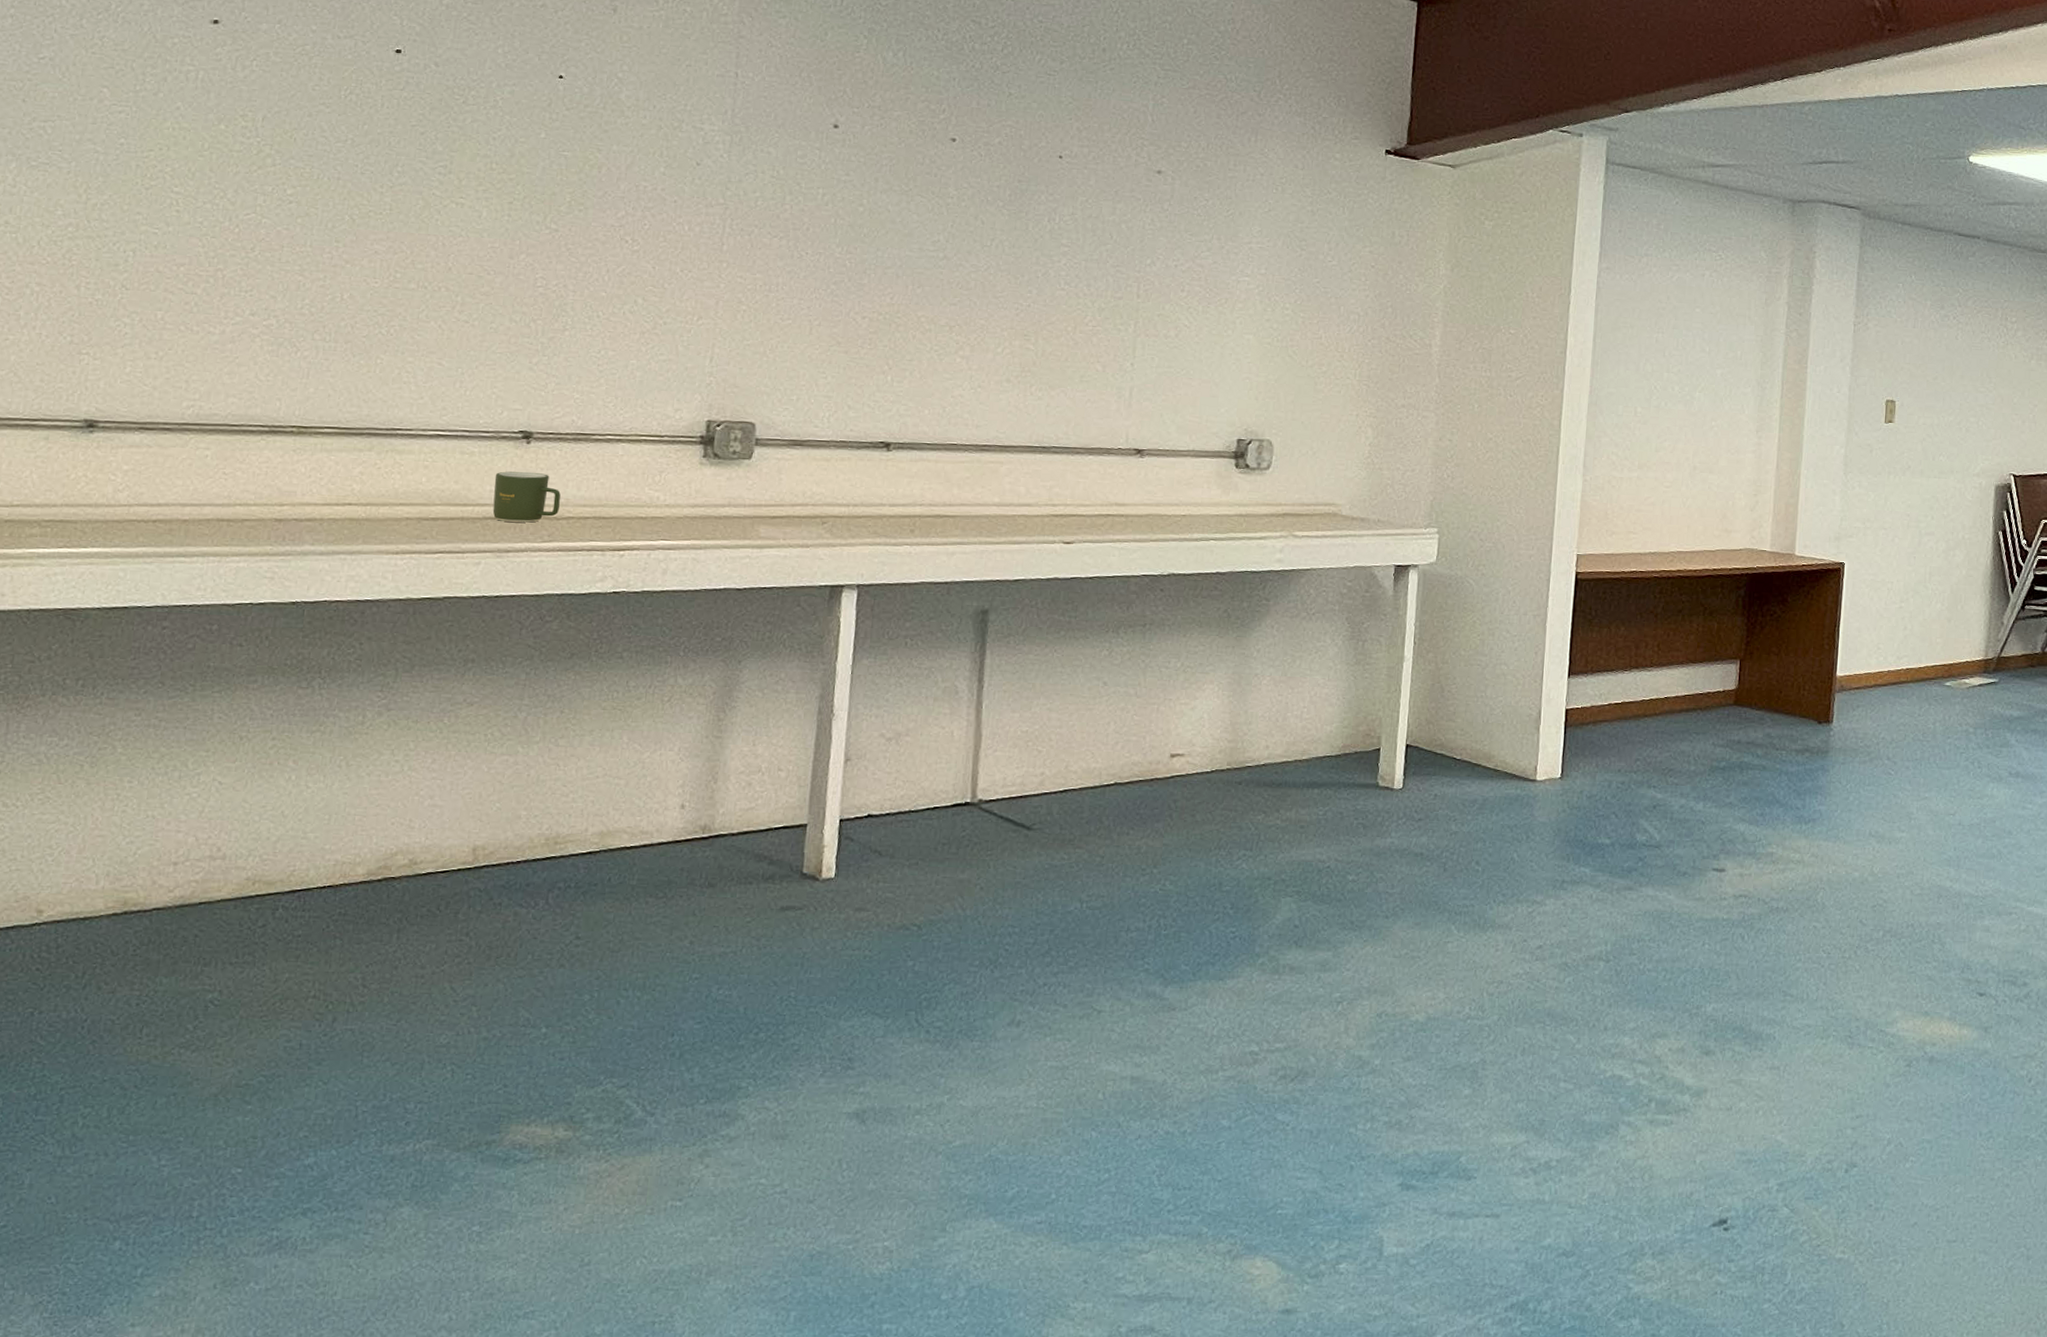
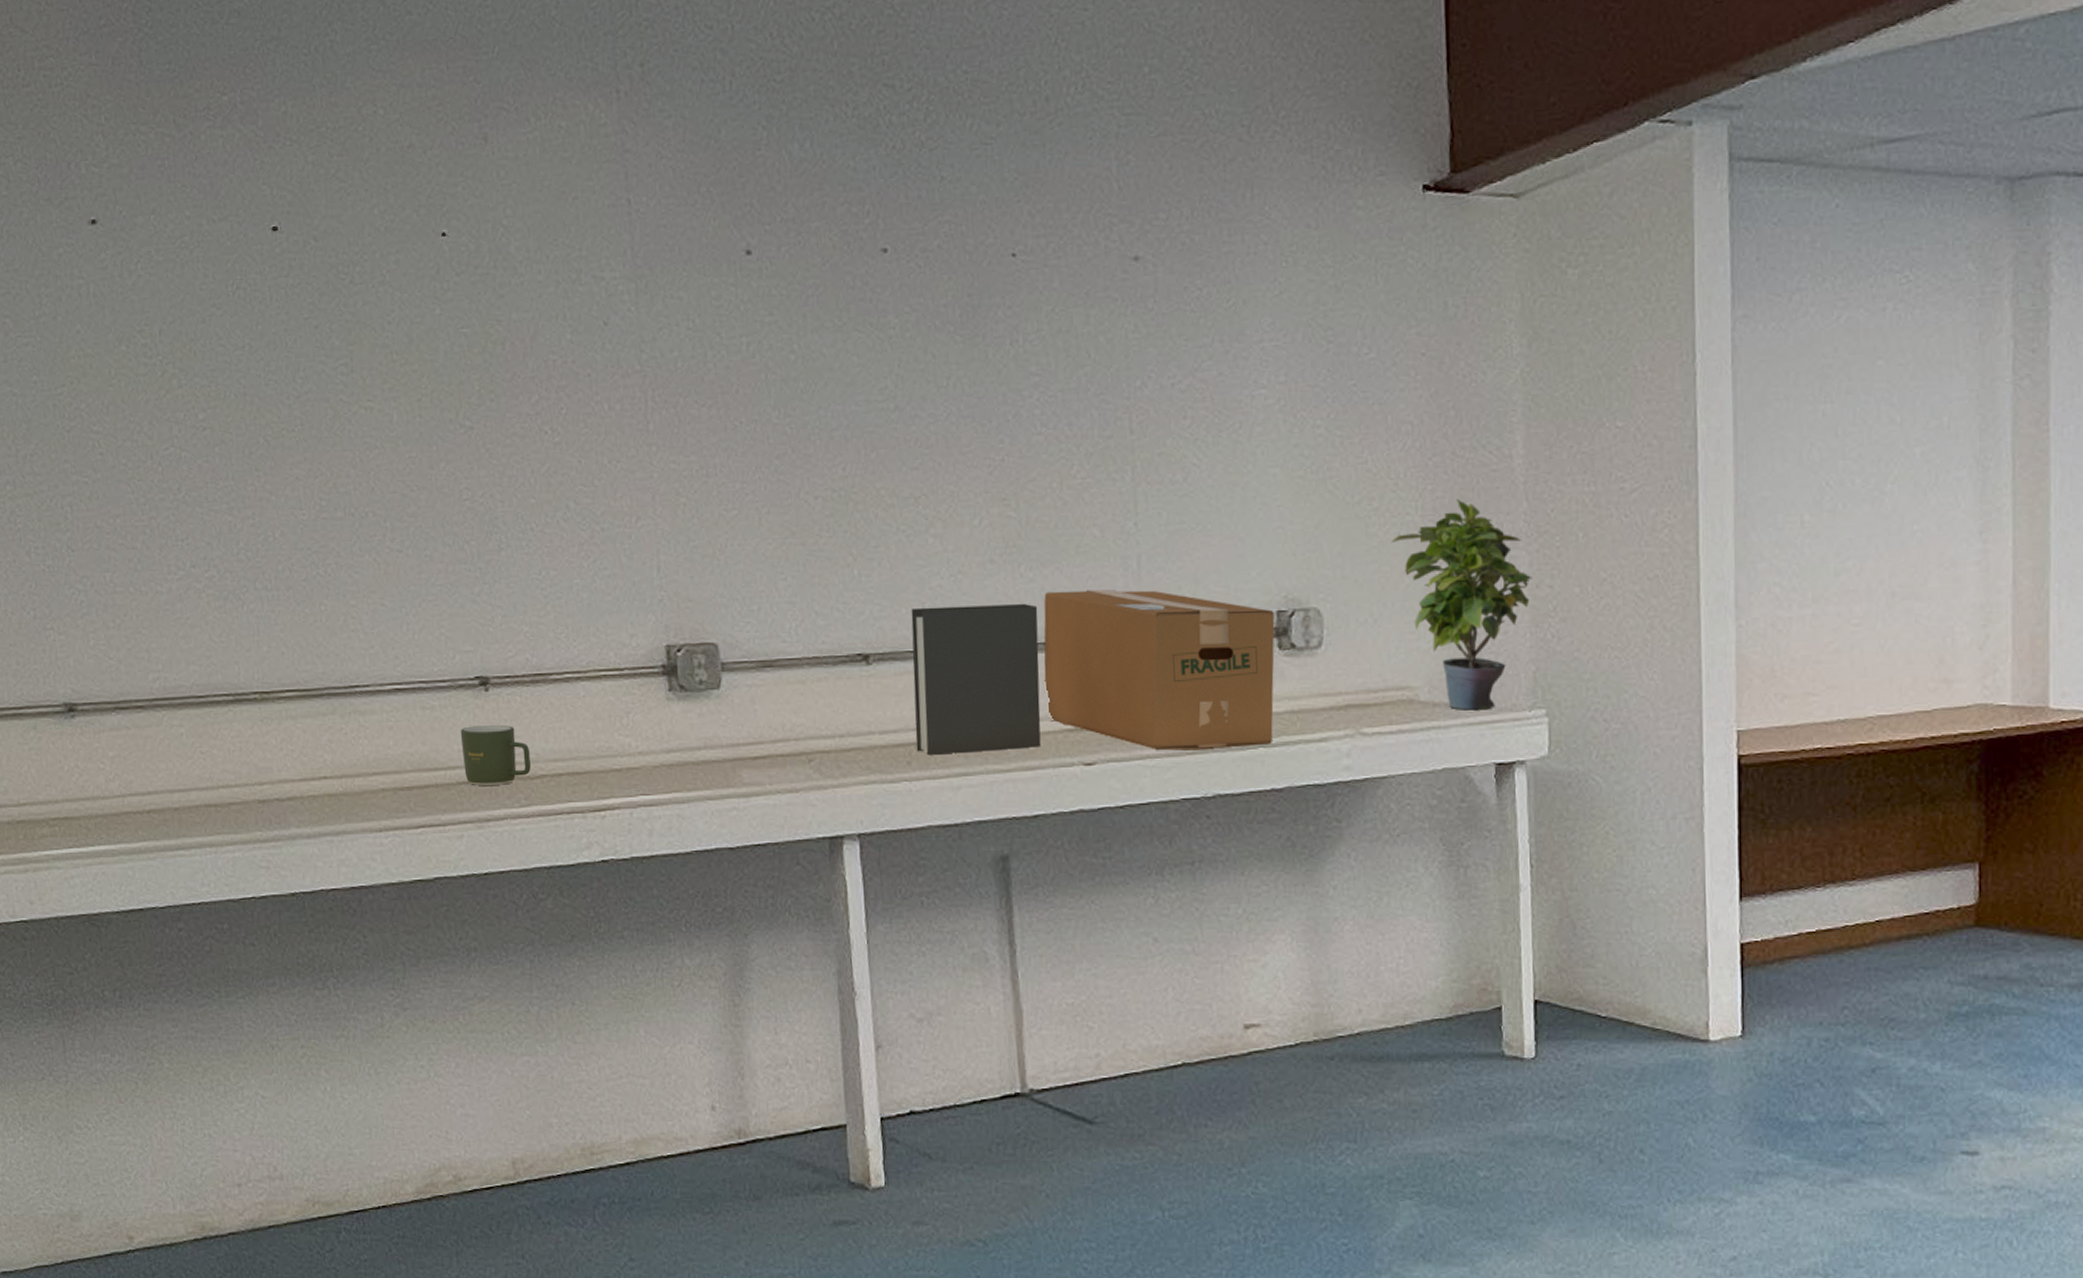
binder: none [920,410,1042,527] -> present [911,604,1041,755]
box: none [1039,408,1235,539] -> present [1044,589,1275,750]
potted plant: none [1334,371,1438,525] -> present [1392,499,1533,710]

